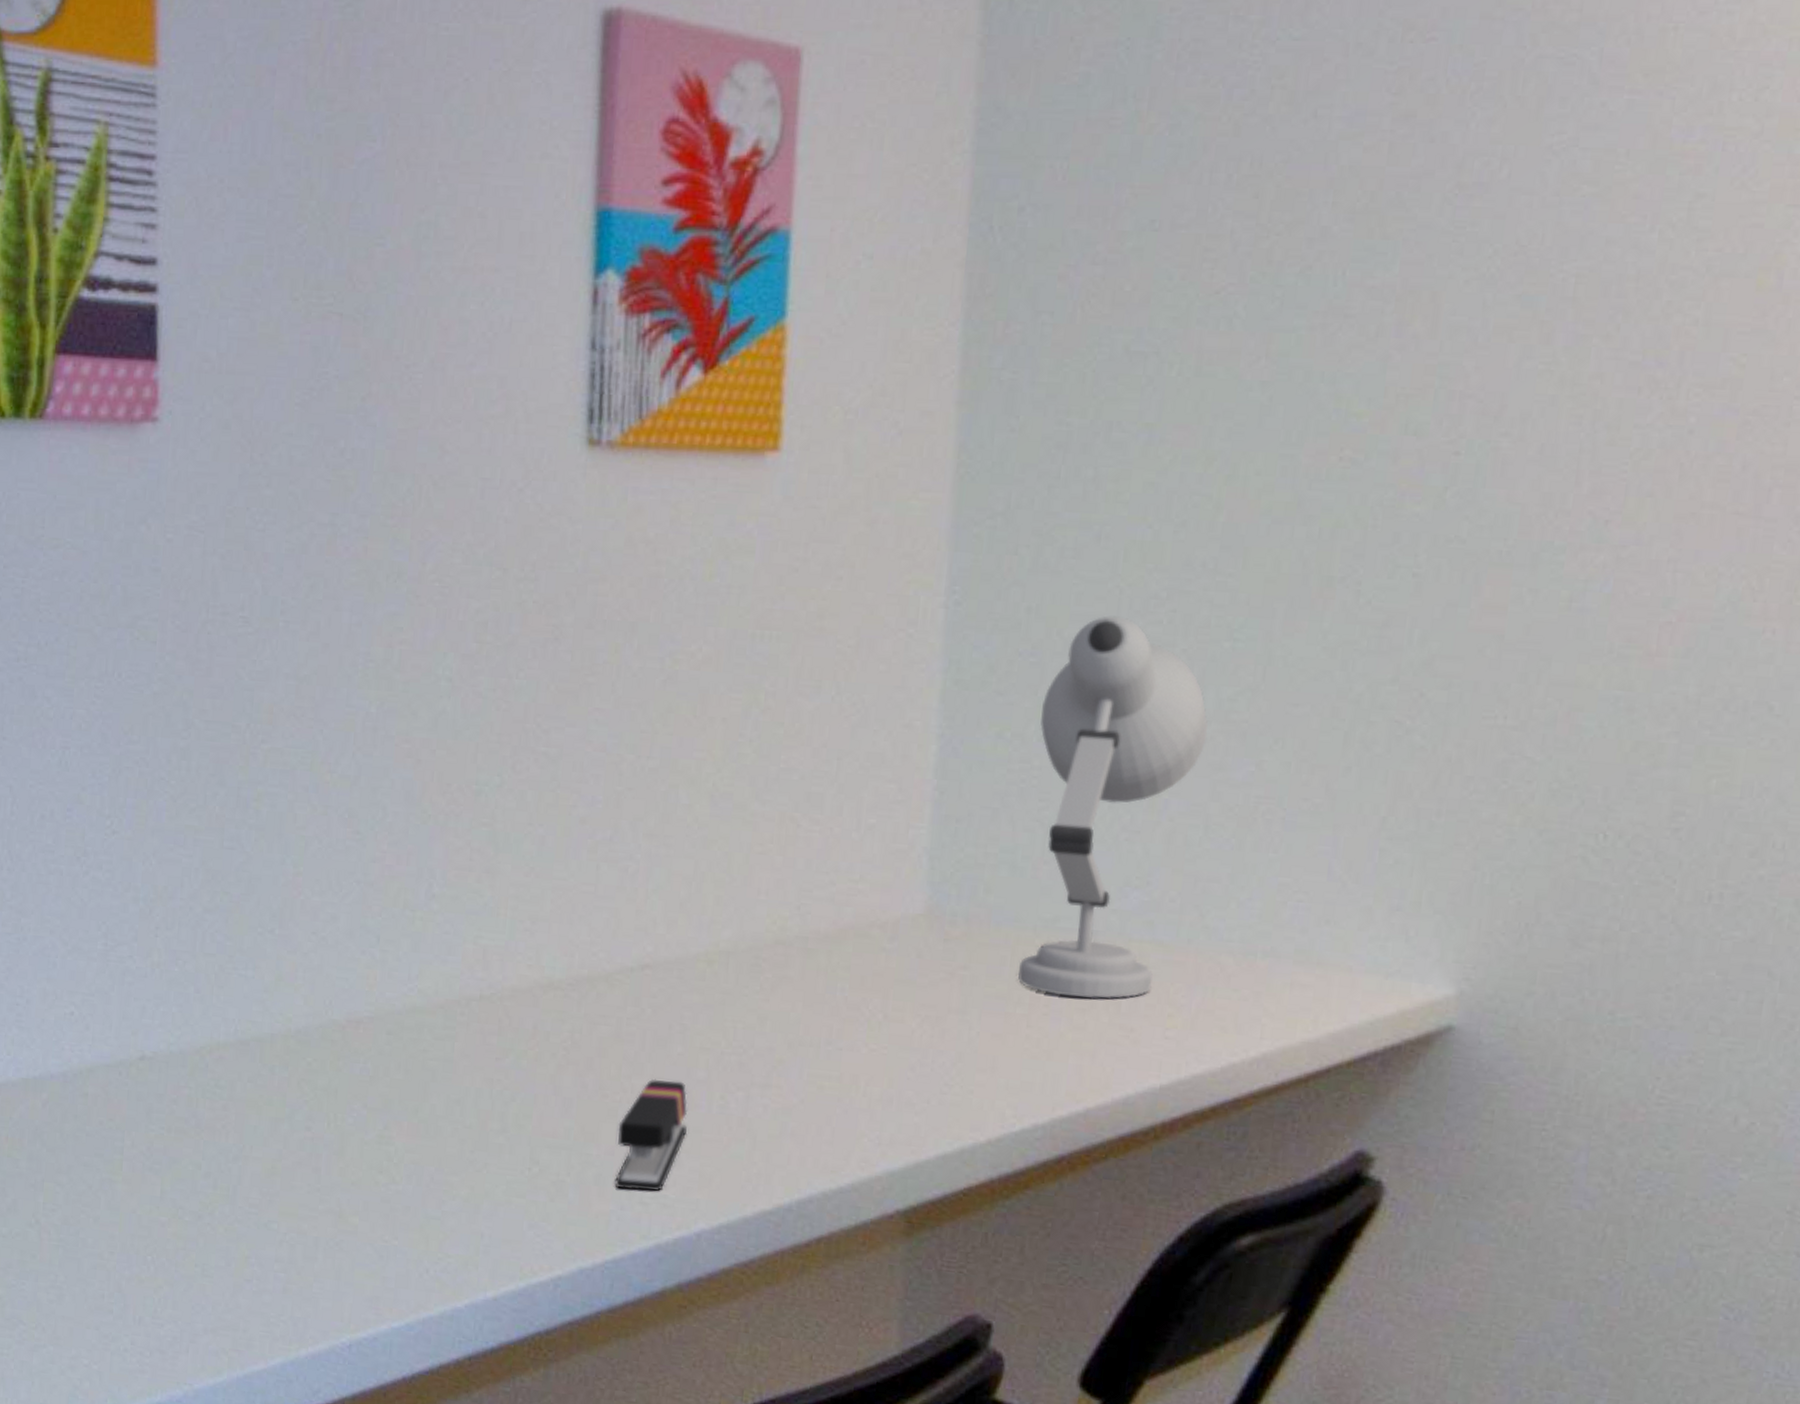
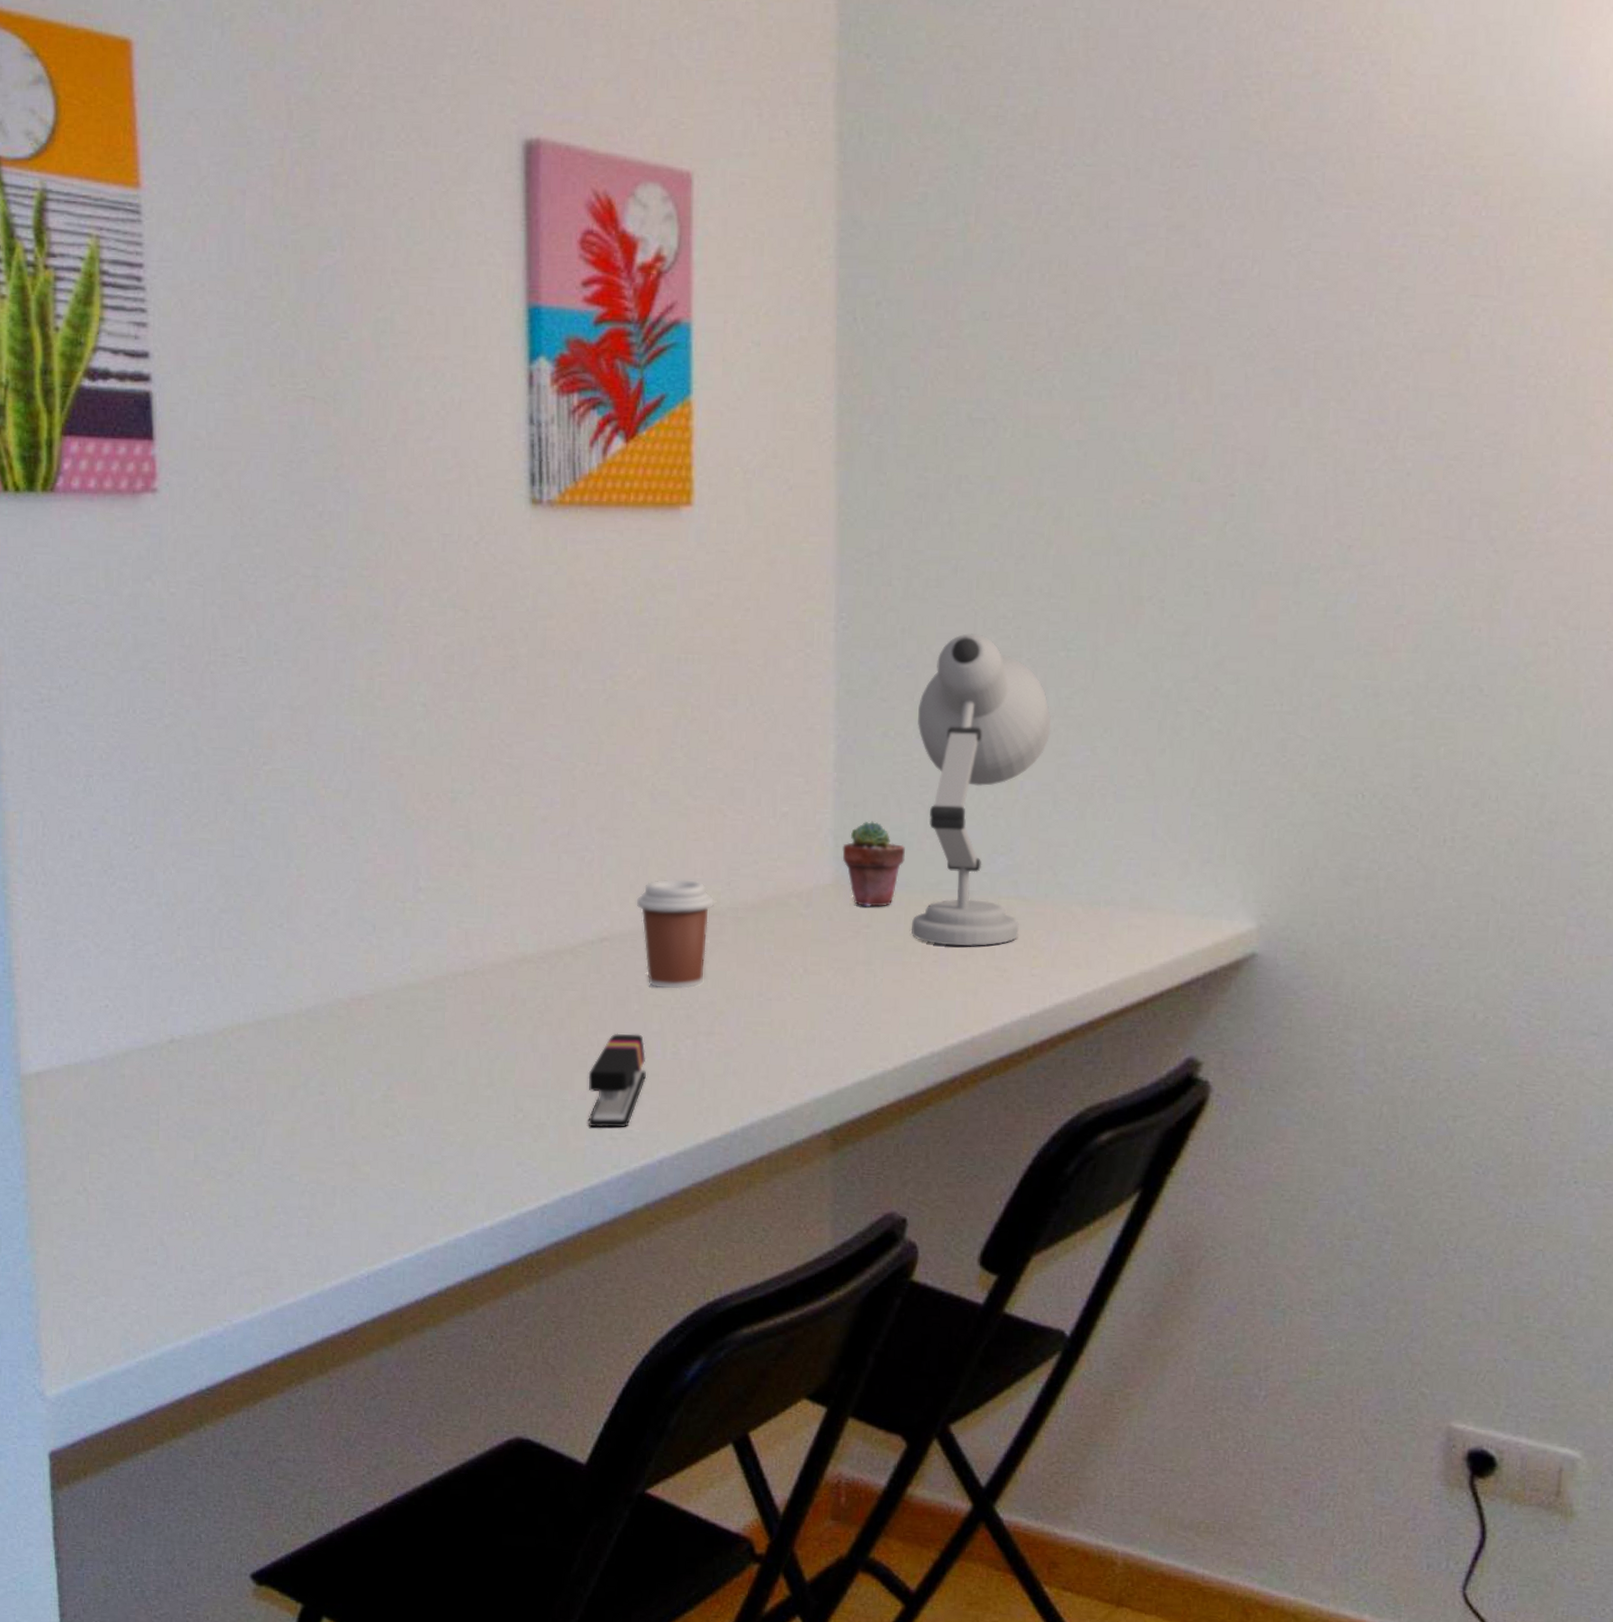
coffee cup: none [686,898,781,1031] -> present [636,879,715,989]
potted succulent: none [938,840,1016,945] -> present [842,821,905,908]

